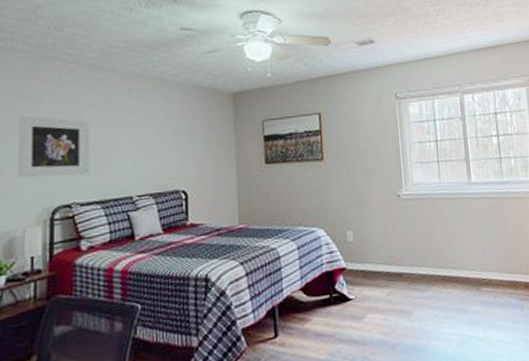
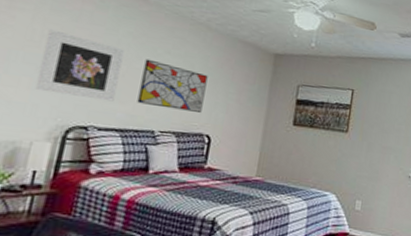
wall art: none [110,125,173,172] -> present [137,59,208,112]

